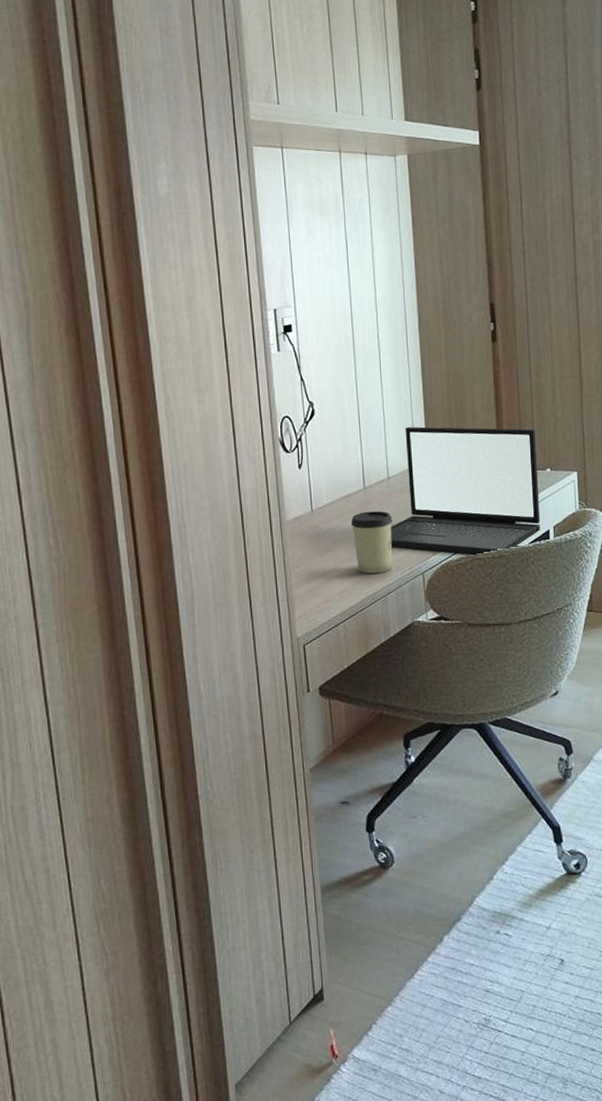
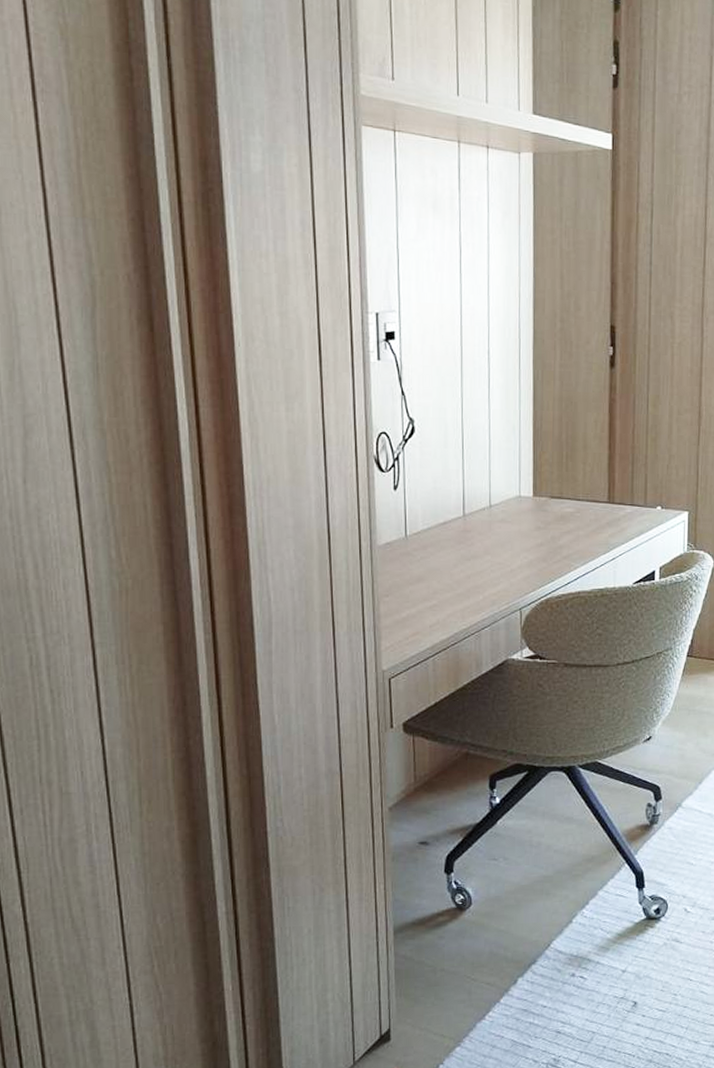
cup: present [350,511,393,574] -> none [447,540,492,607]
laptop: present [390,426,541,556] -> none [488,453,648,594]

